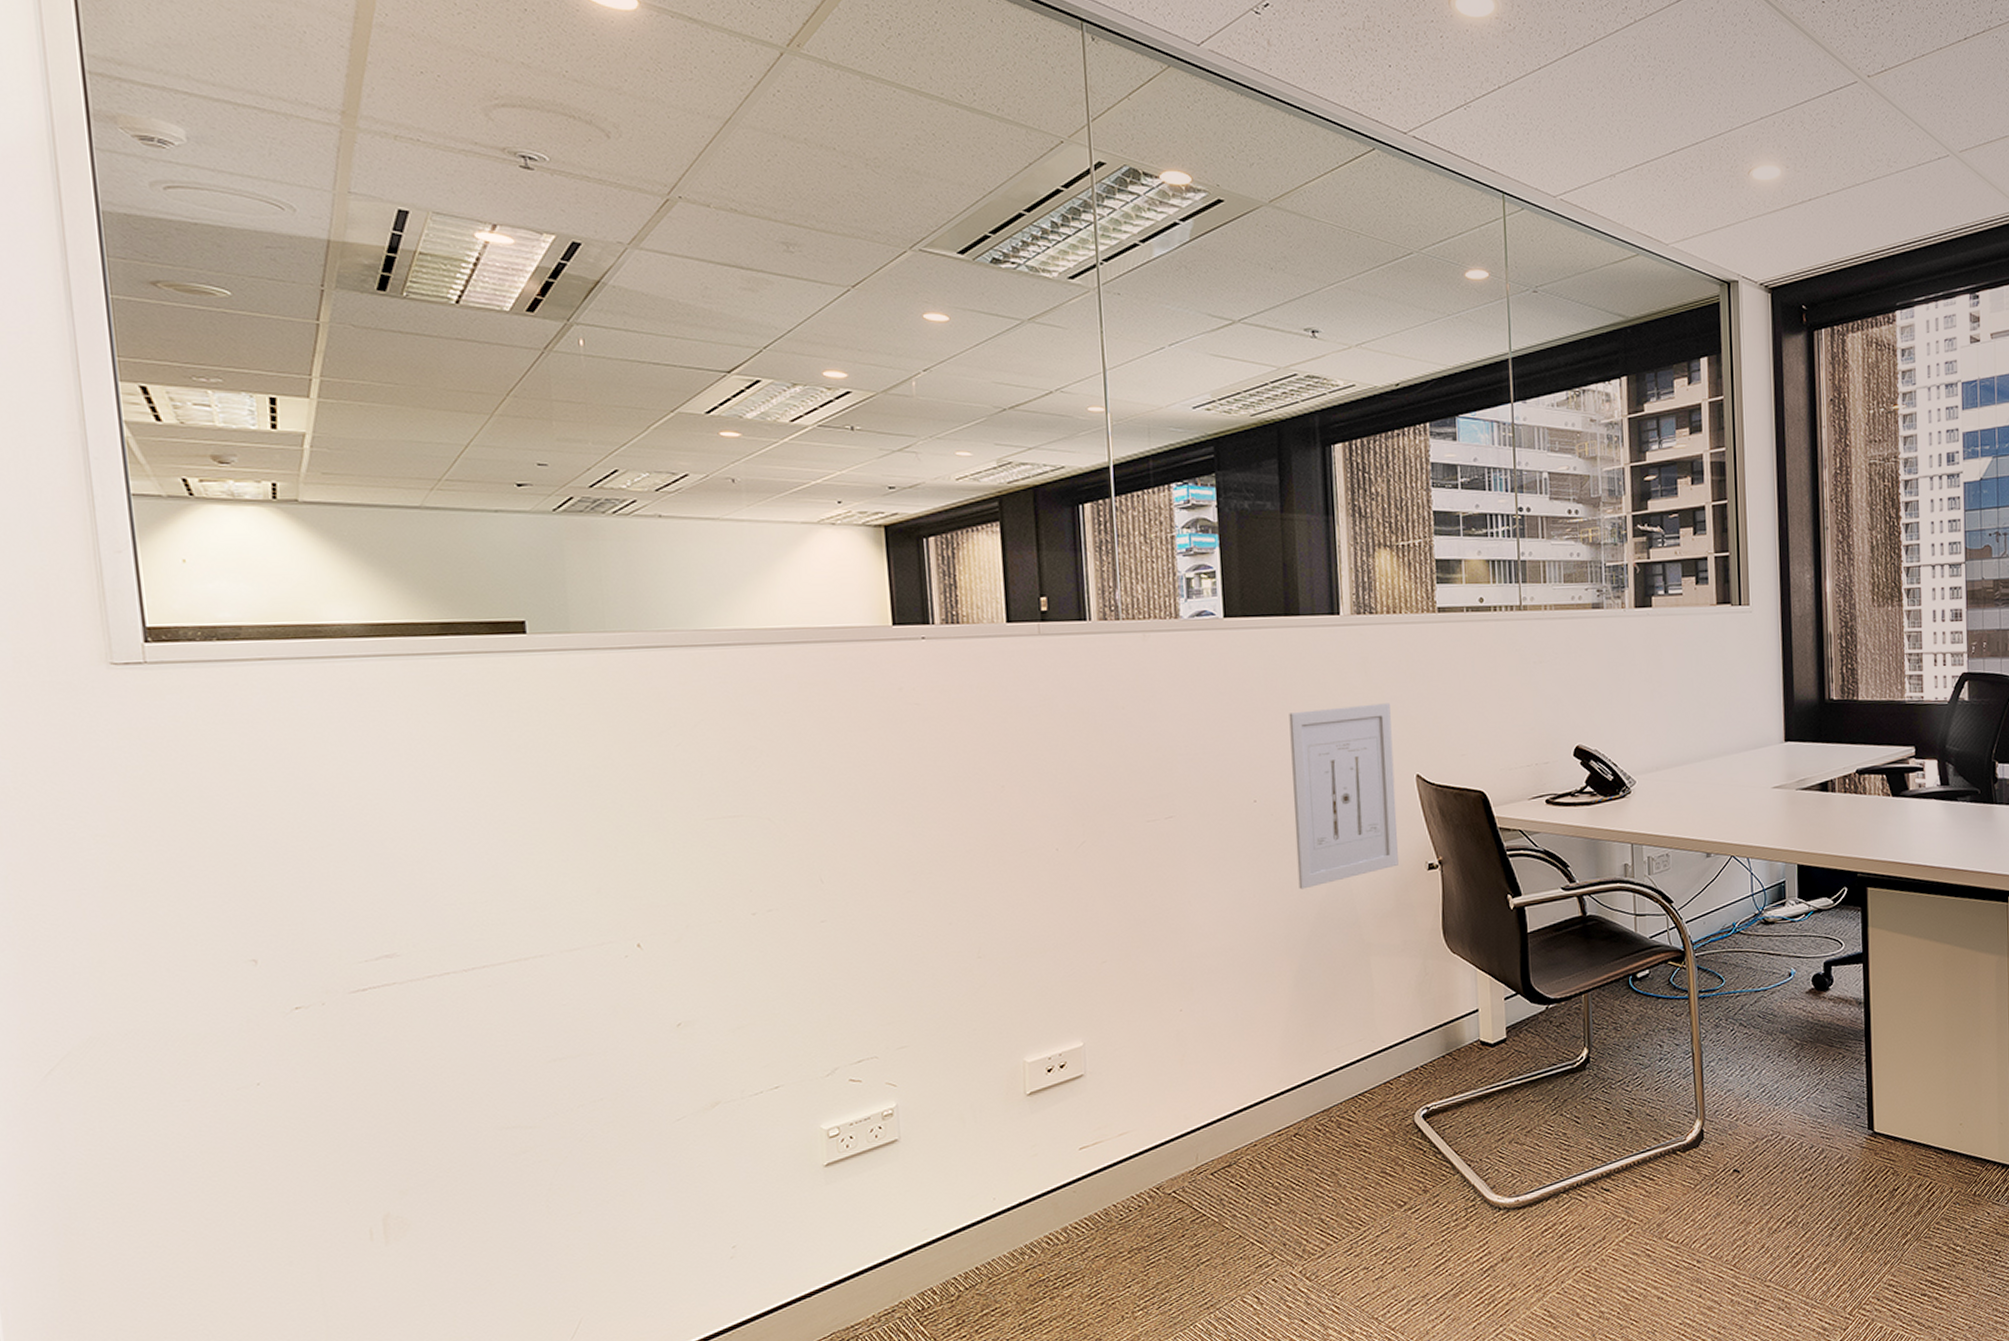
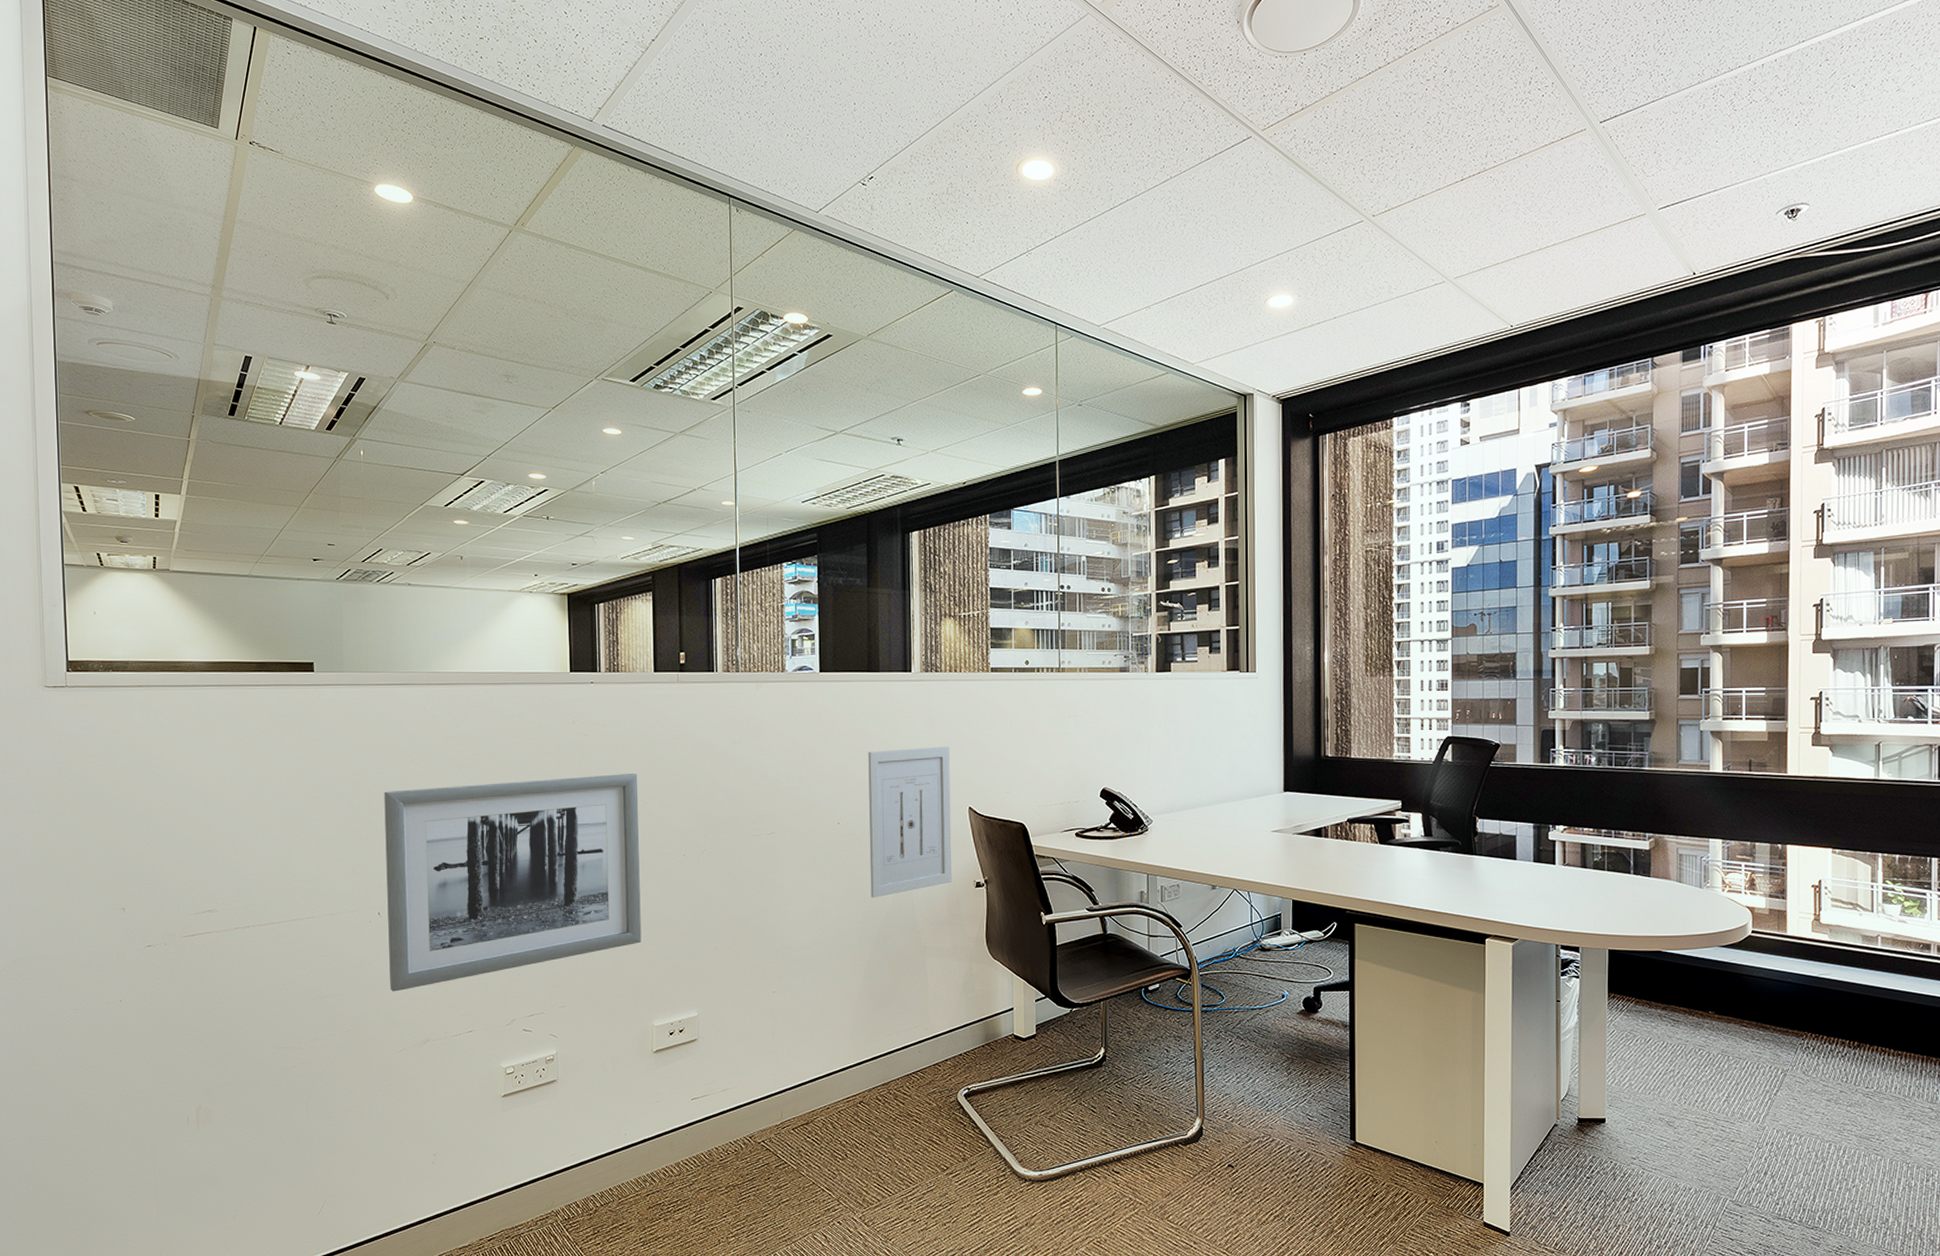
wall art: none [637,751,1005,1045] -> present [384,774,642,992]

